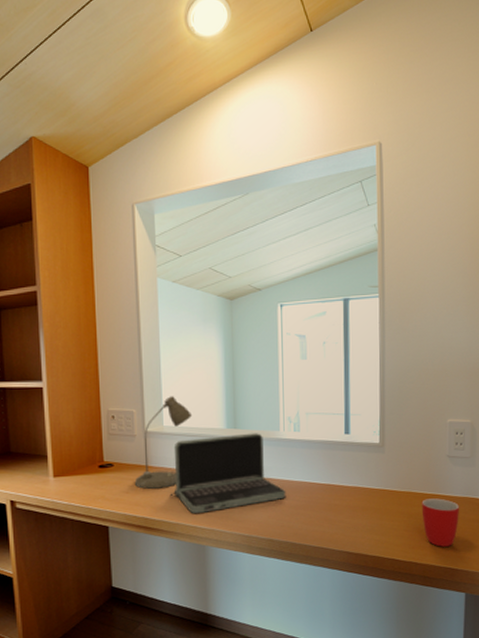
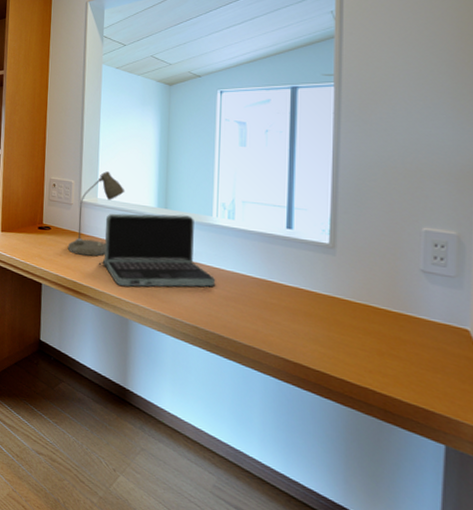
mug: present [421,498,459,547] -> none [383,317,438,381]

